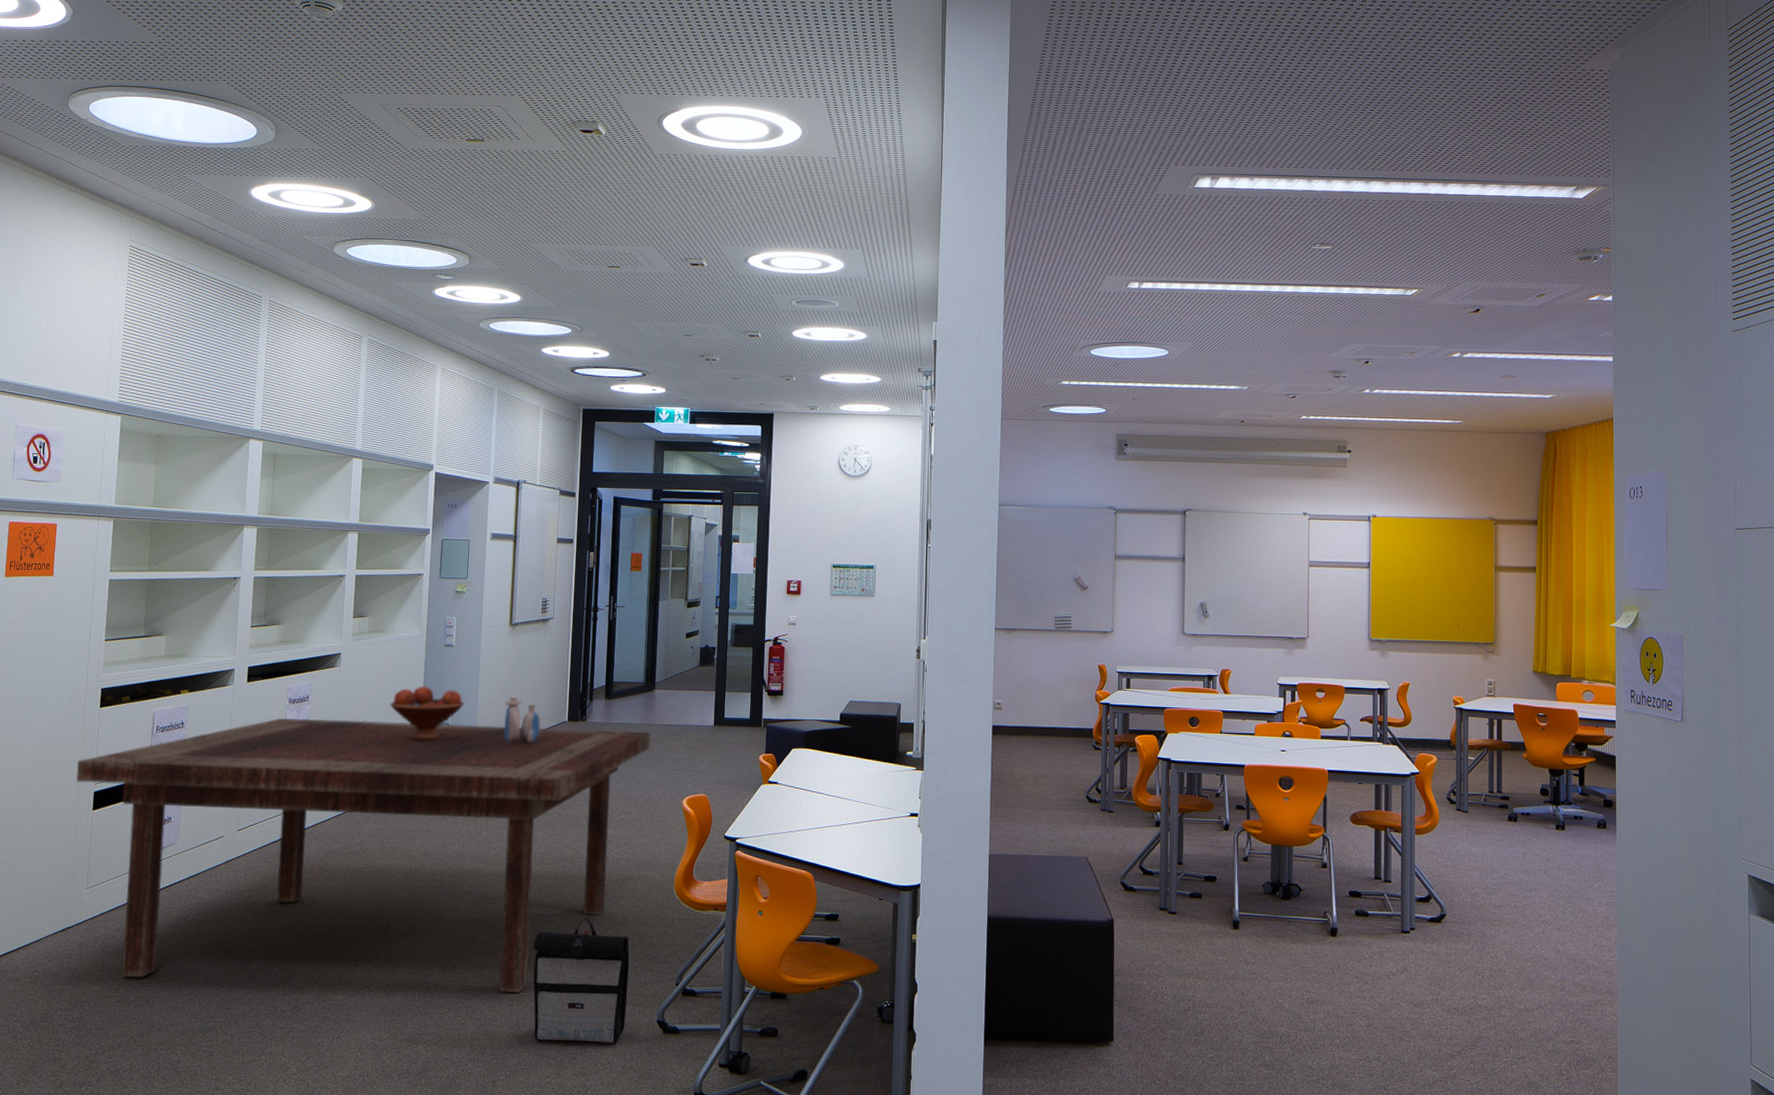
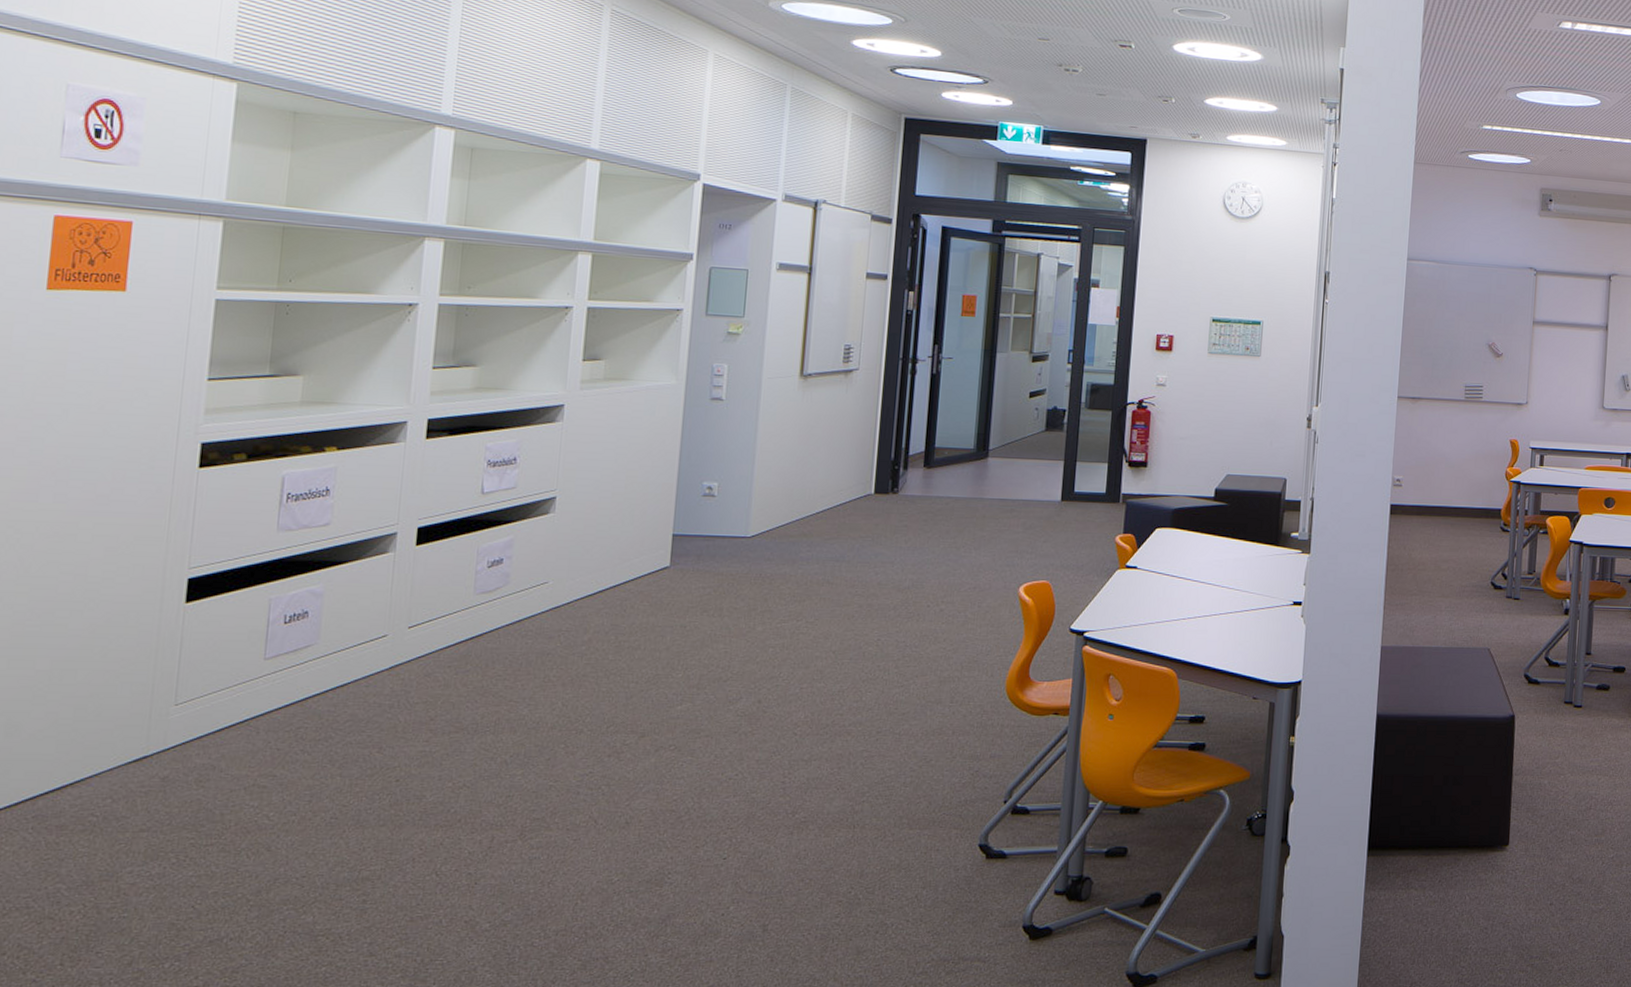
dining table: present [76,717,652,993] -> none [160,484,982,819]
fruit bowl: present [390,686,464,741] -> none [632,448,736,515]
water jug: present [504,698,541,745] -> none [789,464,839,521]
backpack: present [533,918,629,1044] -> none [819,727,946,874]

